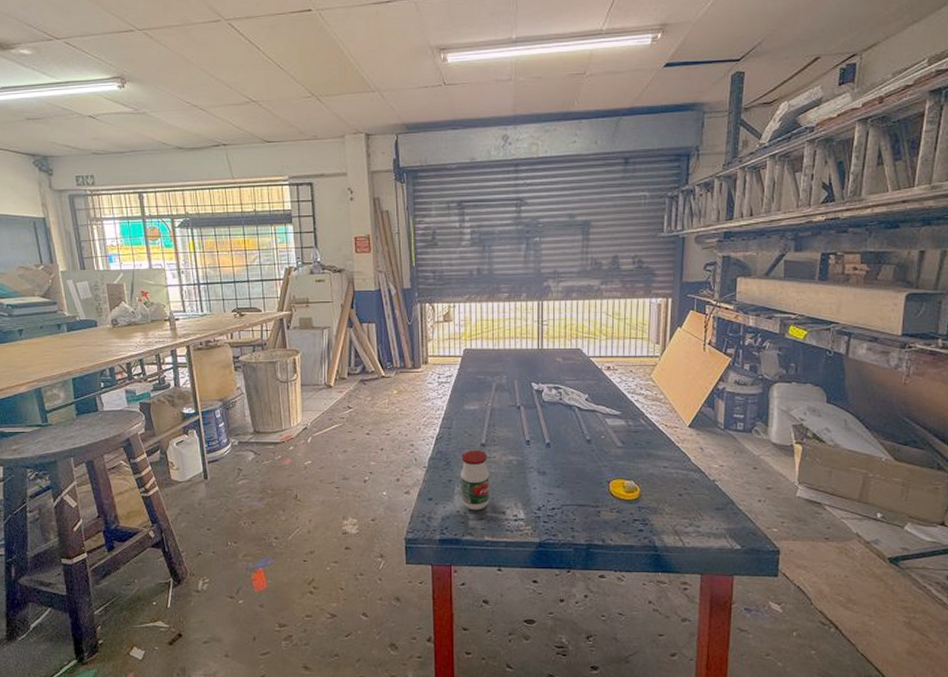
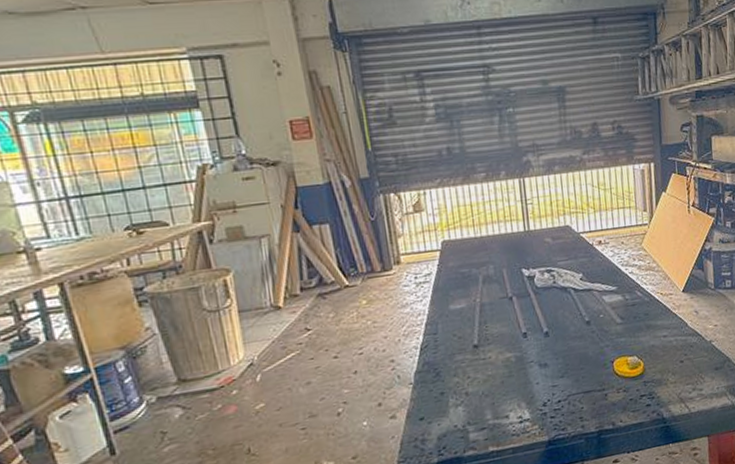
jar: present [461,450,490,510] -> none [452,353,491,422]

